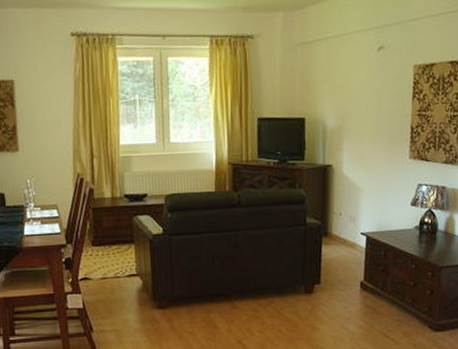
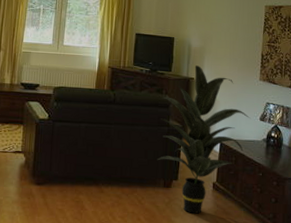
indoor plant: none [294,149,400,318] -> present [157,65,251,214]

